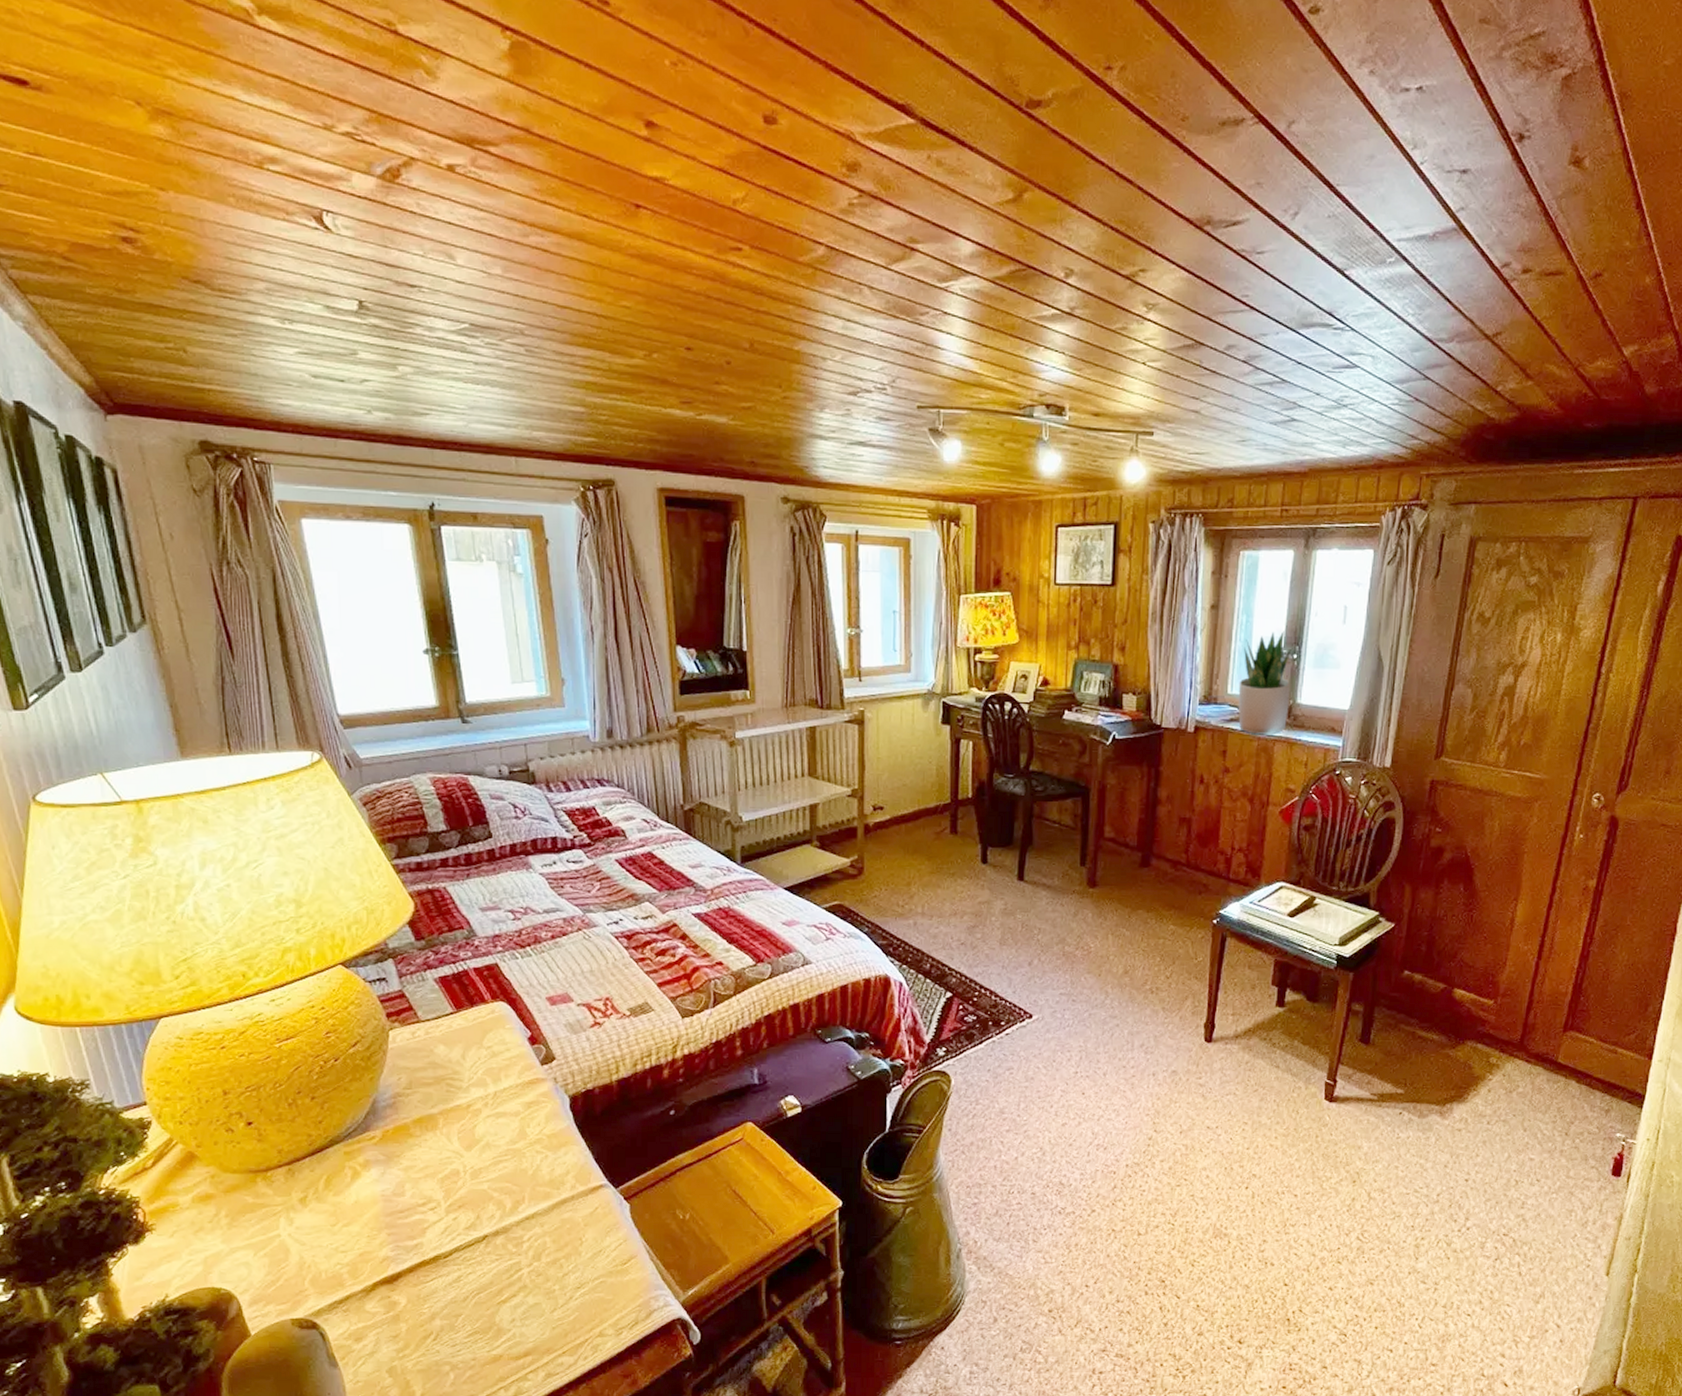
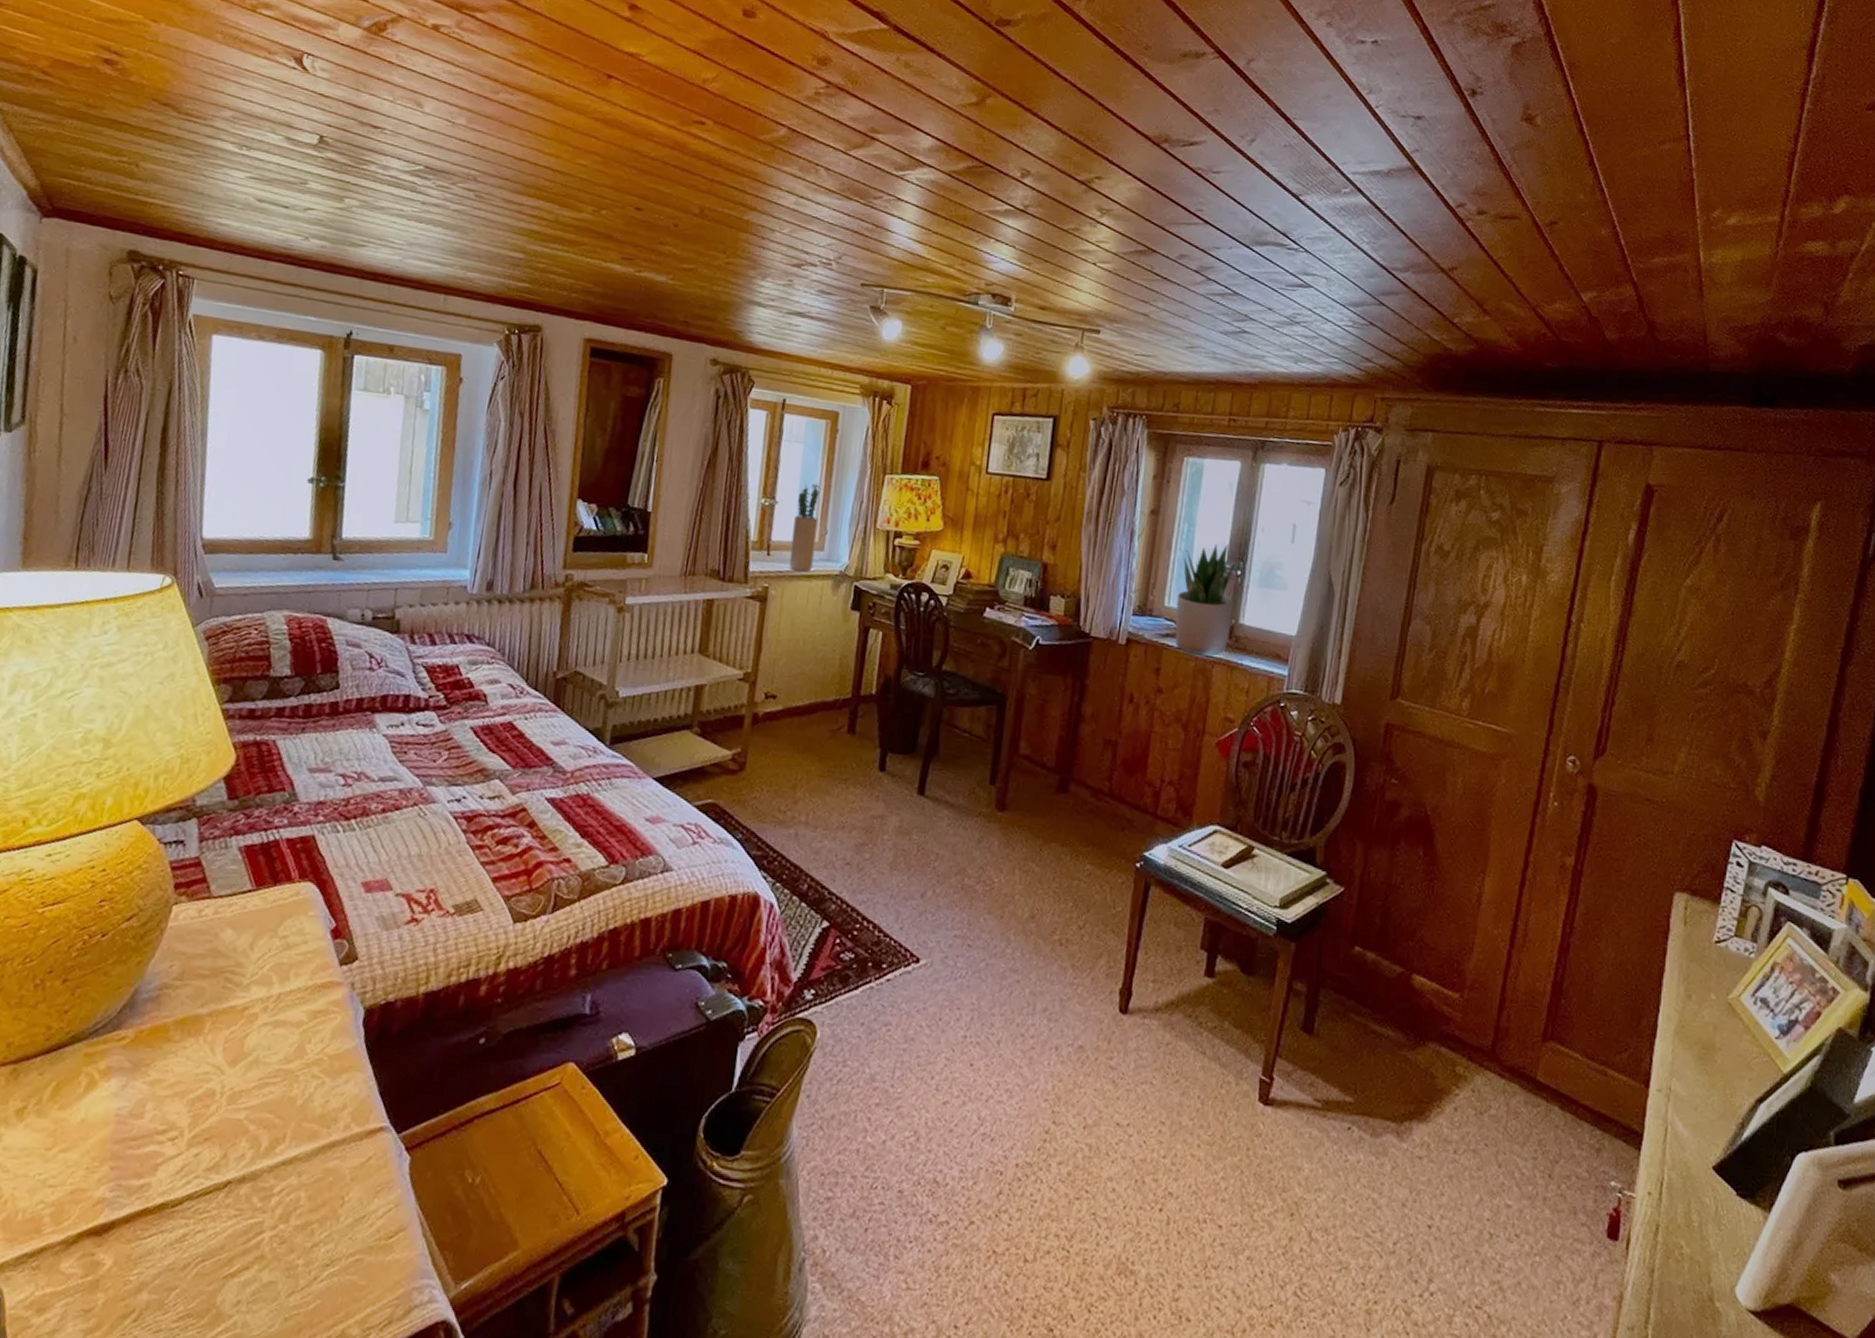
vase: none [880,608,903,694] -> present [788,482,820,572]

